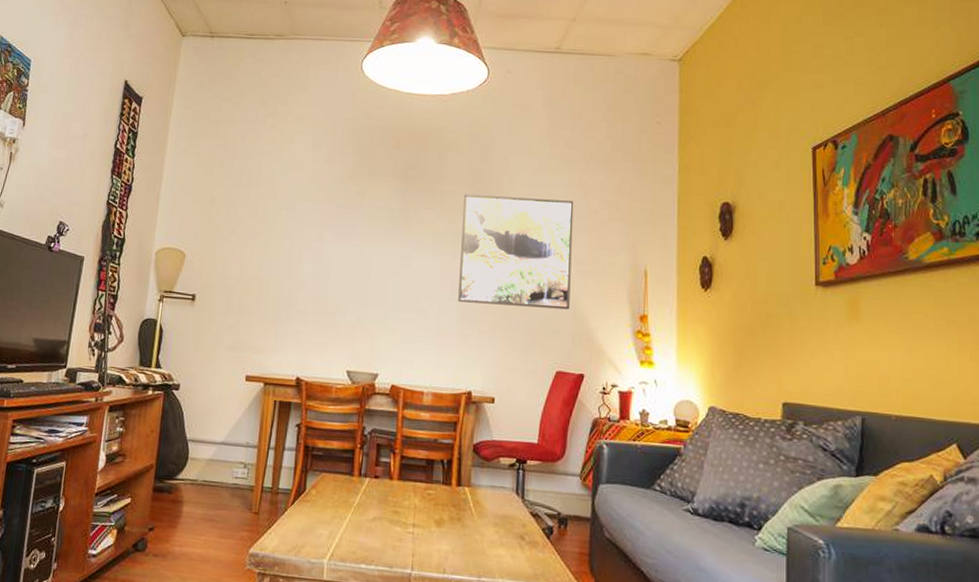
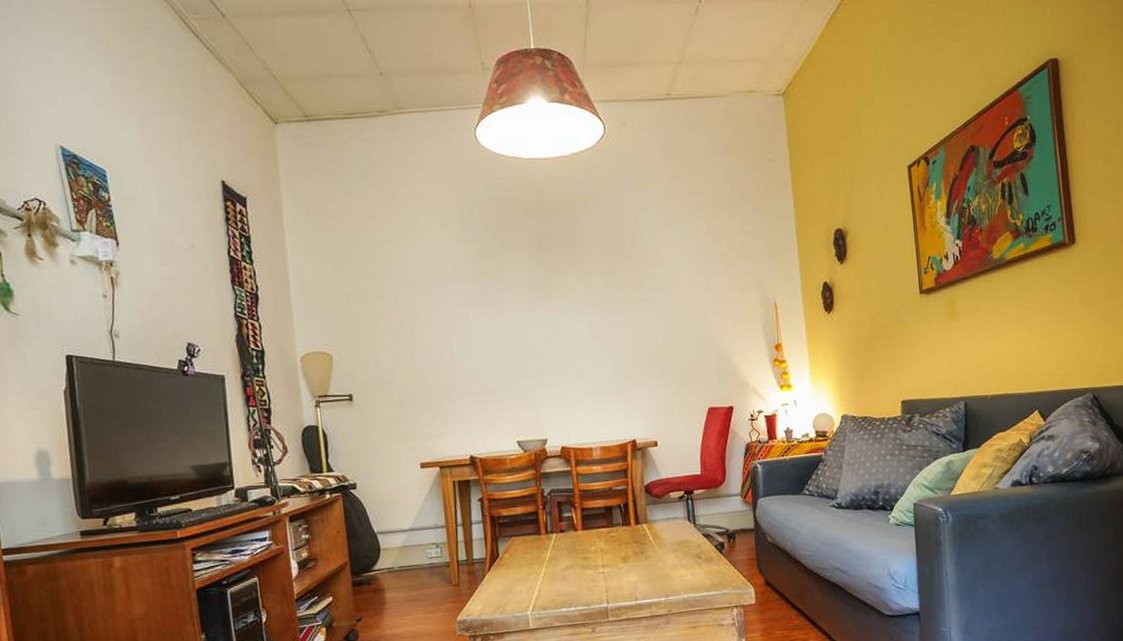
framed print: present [458,194,574,310] -> none [599,247,712,359]

